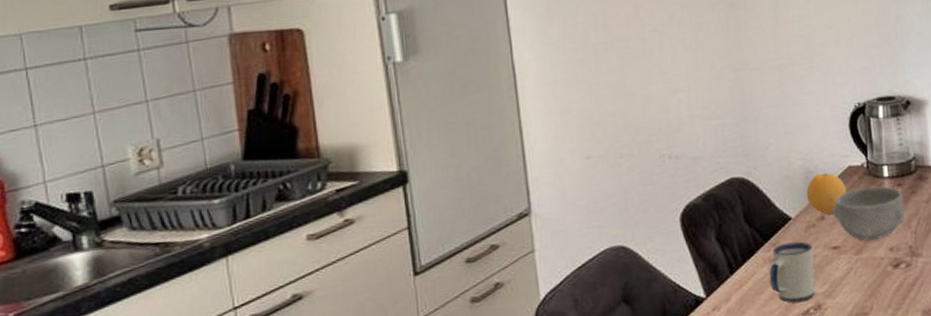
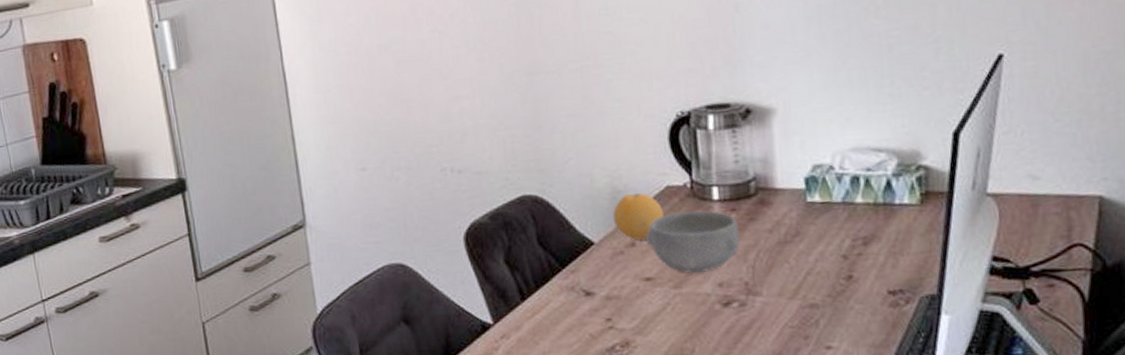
mug: present [769,241,816,303] -> none [566,269,623,337]

